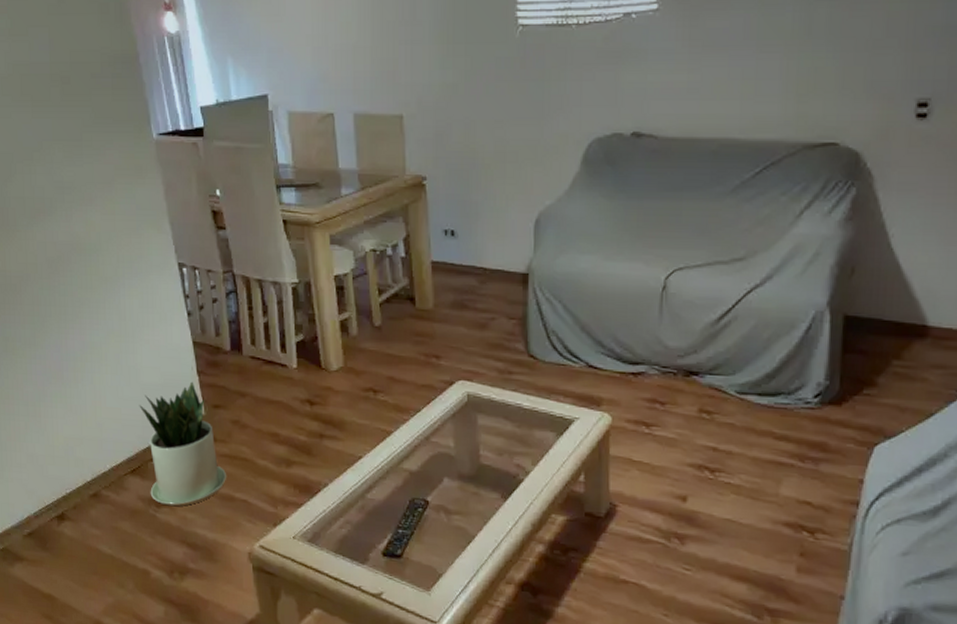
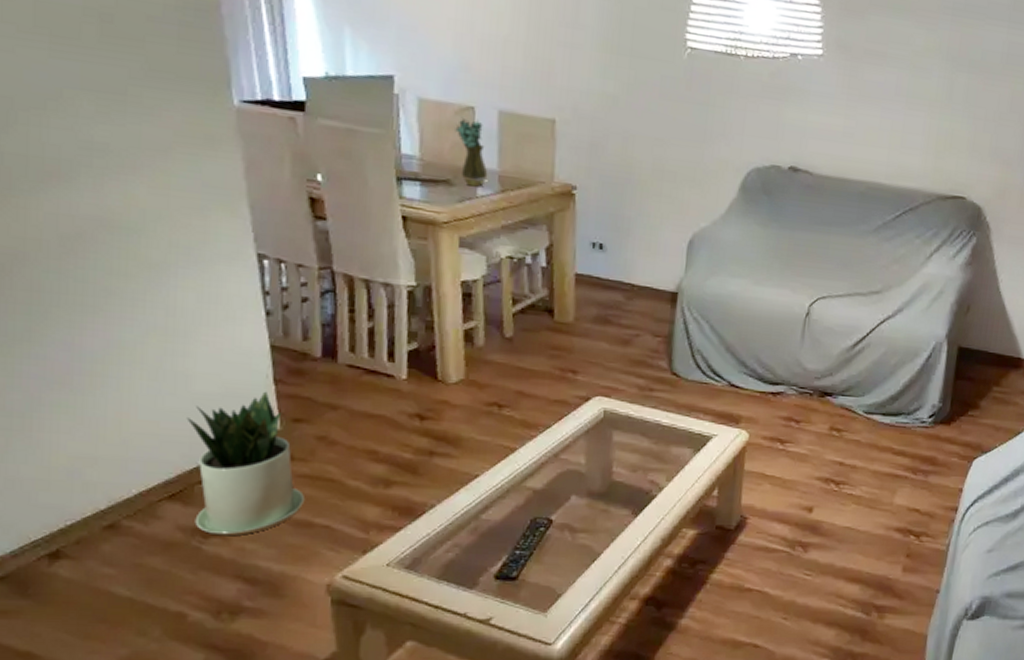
vase: none [319,124,349,187] -> present [455,117,488,187]

